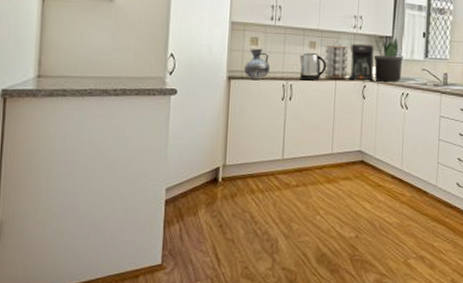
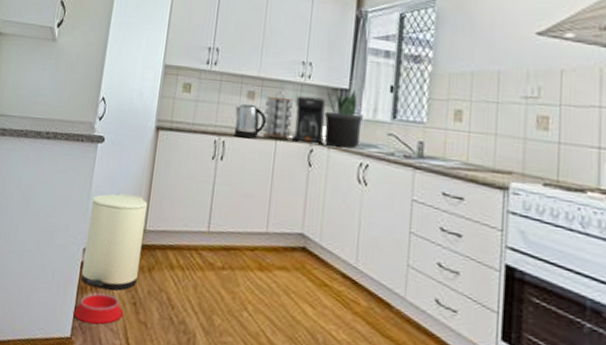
pet bowl: none [161,223,210,249] -> present [72,293,123,325]
pedal bin: none [166,137,226,220] -> present [81,193,148,291]
ceramic jug: present [243,48,271,80] -> none [173,95,203,133]

